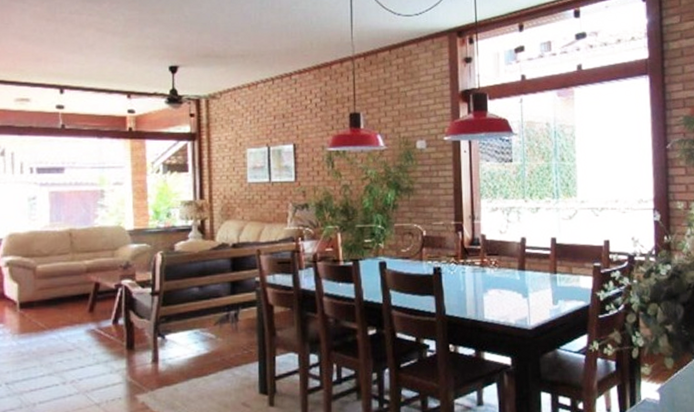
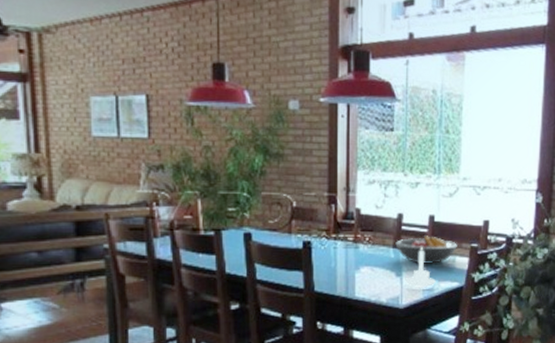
fruit bowl: none [520,257,581,284] -> present [395,236,459,264]
candle holder: none [532,267,562,307] -> present [405,246,436,287]

